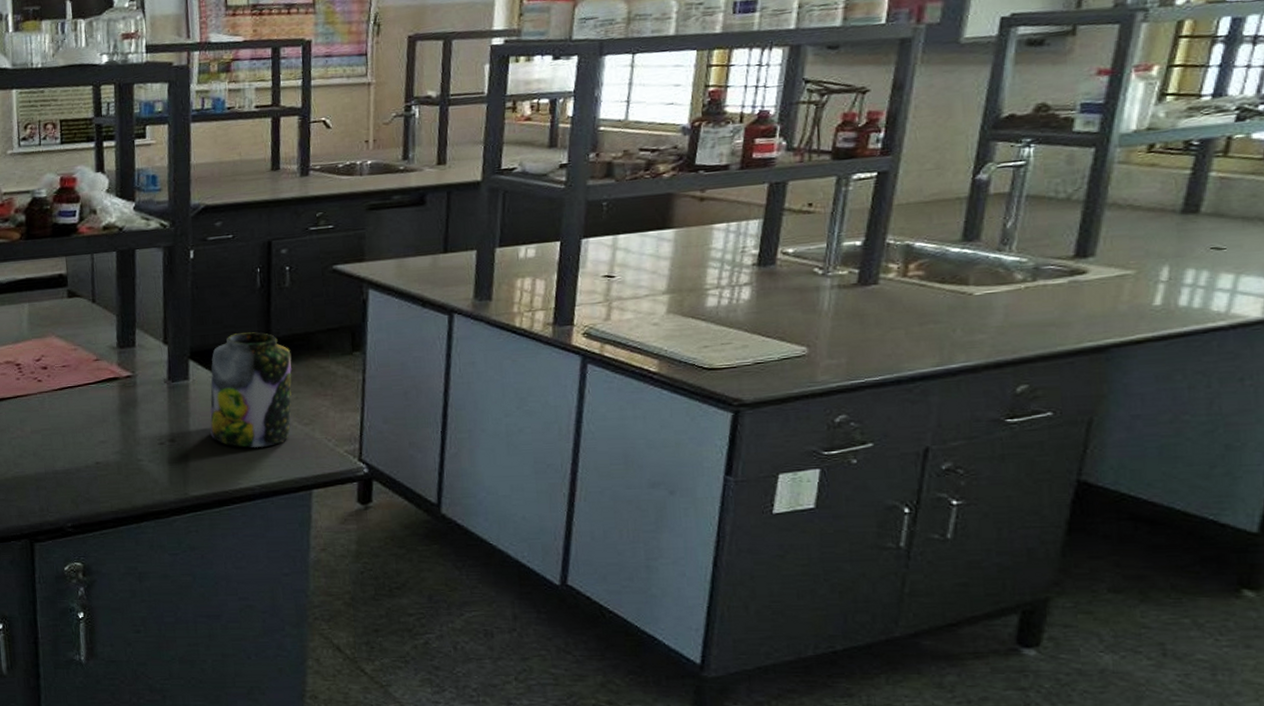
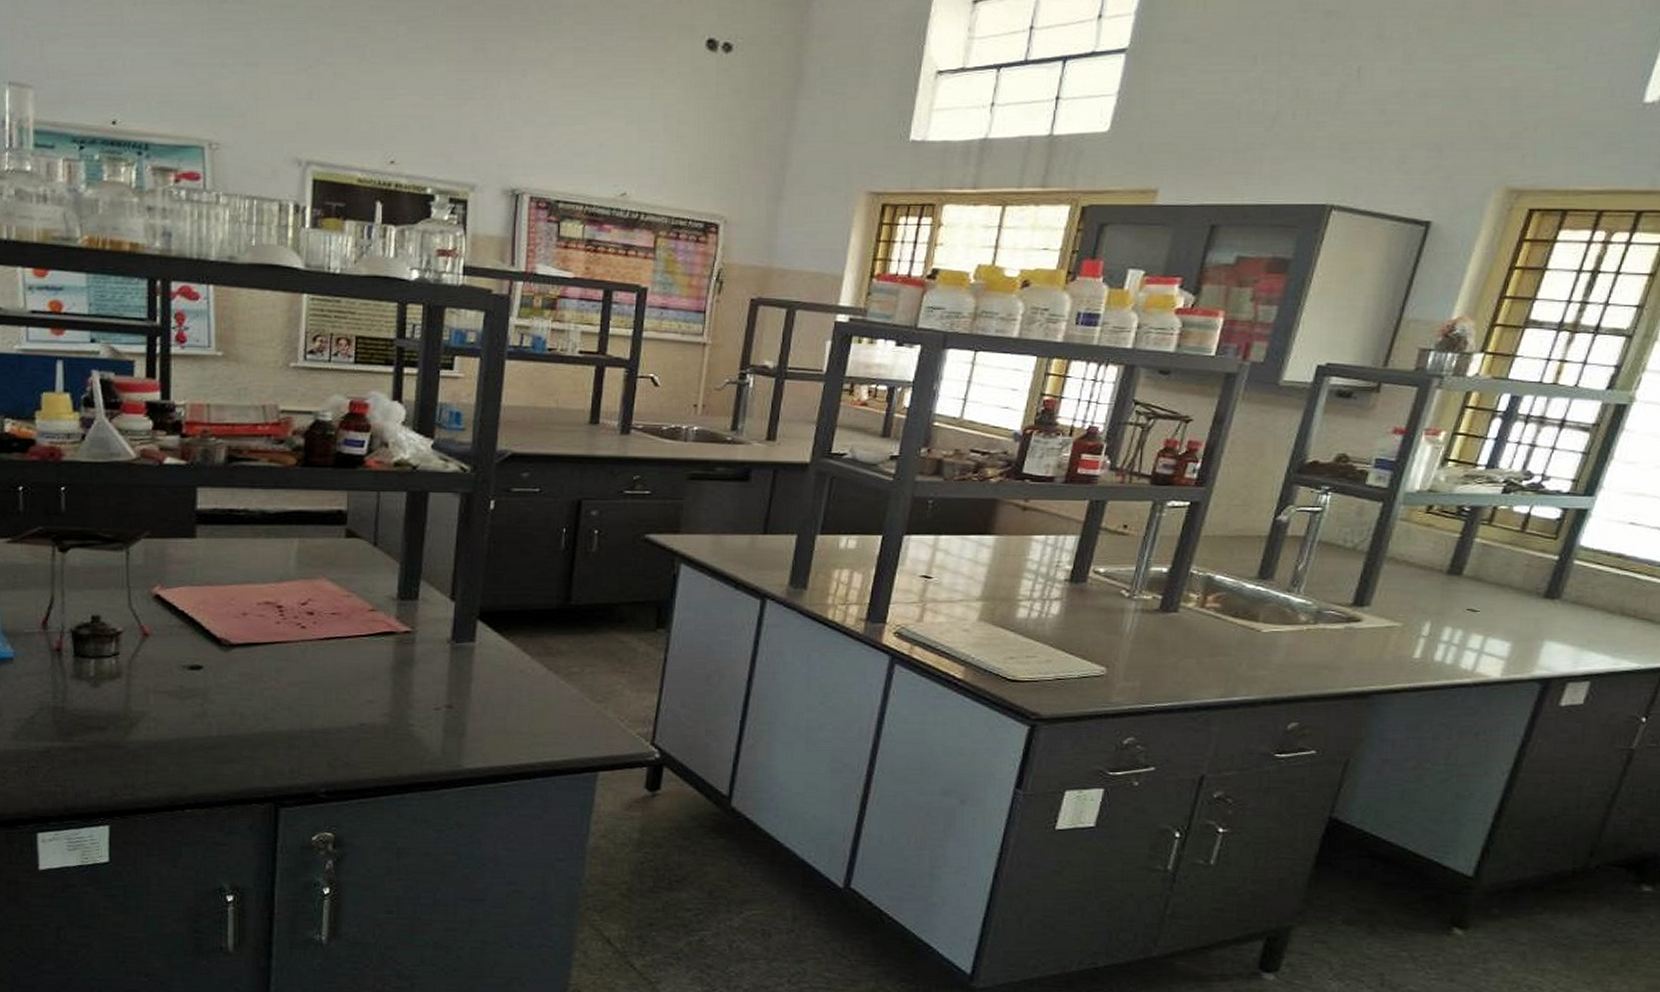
jar: present [210,332,292,448] -> none [493,596,591,722]

